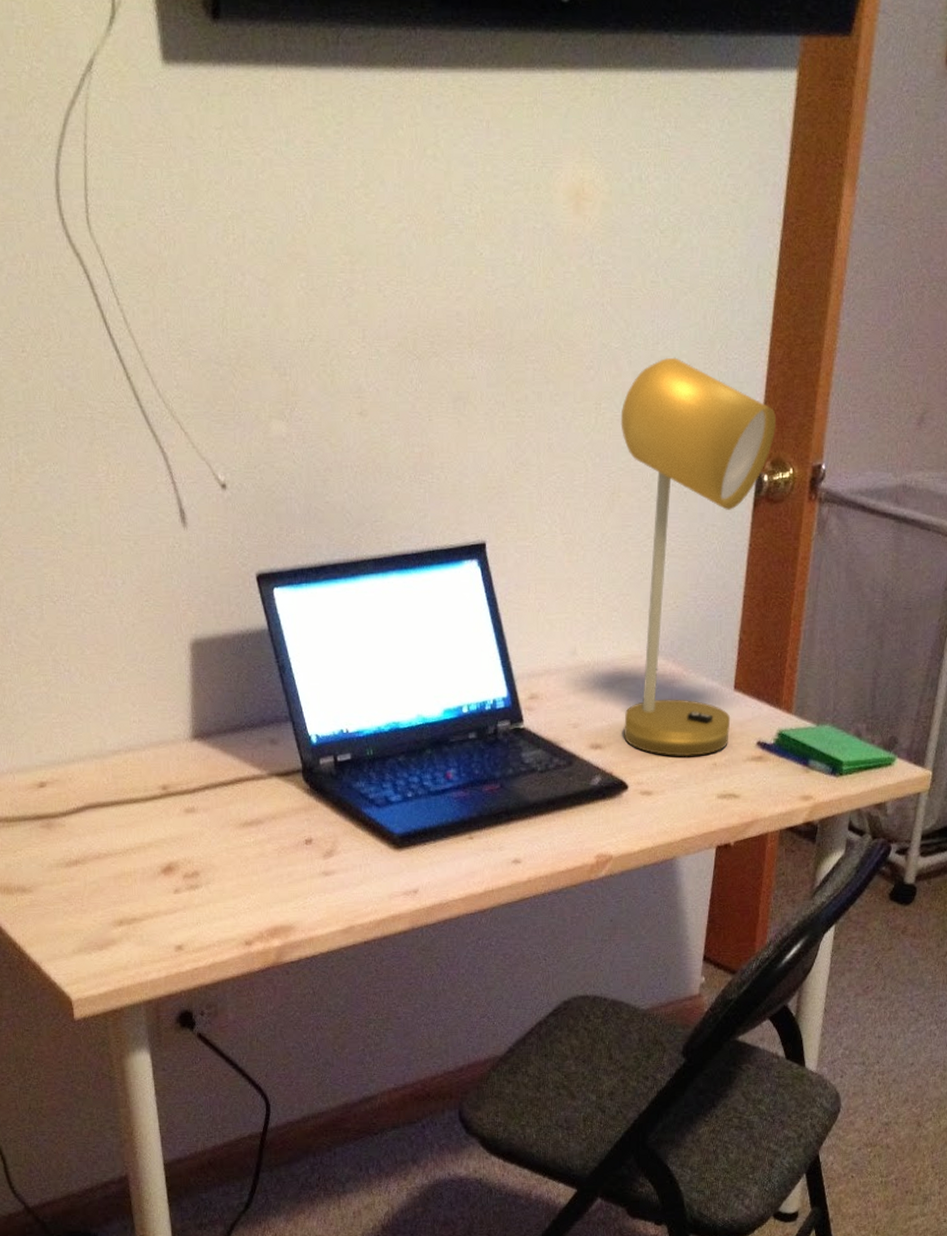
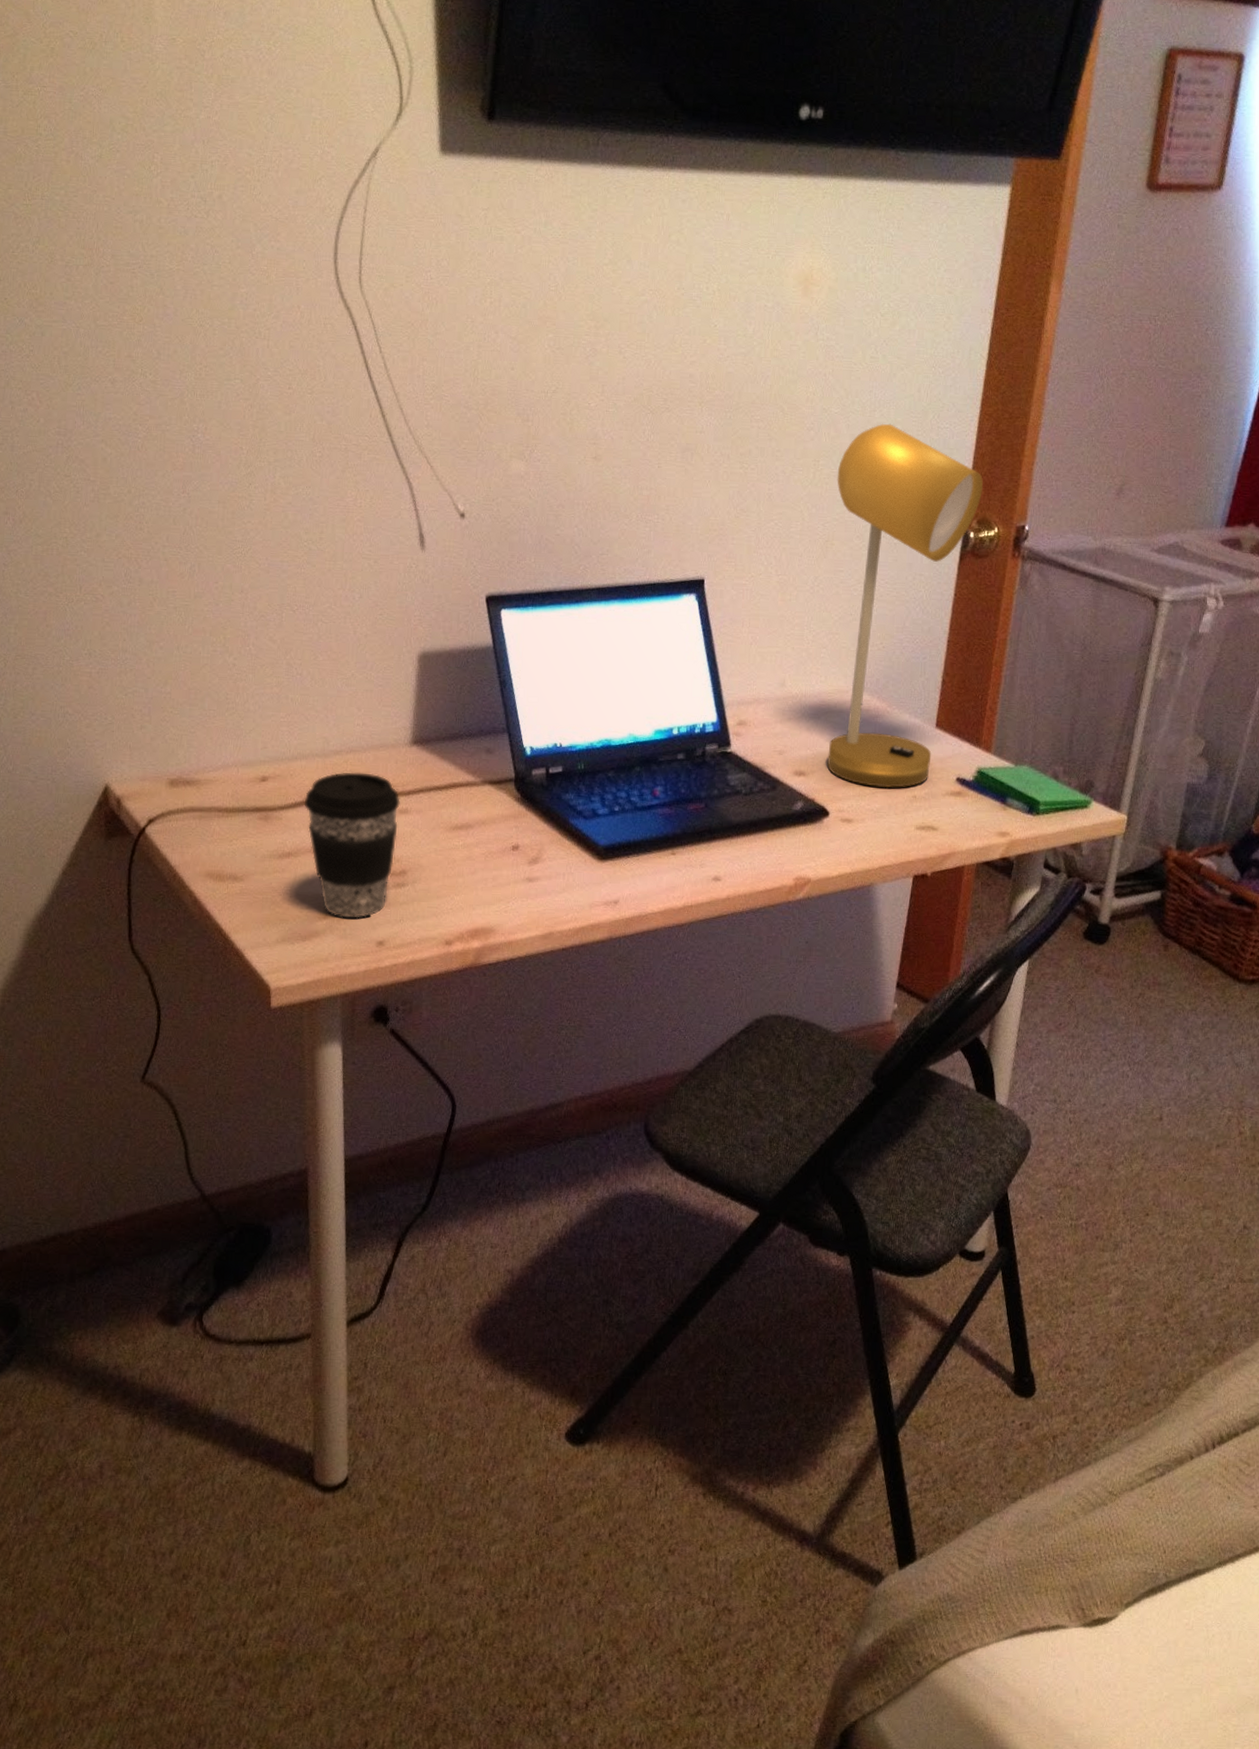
coffee cup: none [86,772,186,924] -> present [304,772,400,919]

